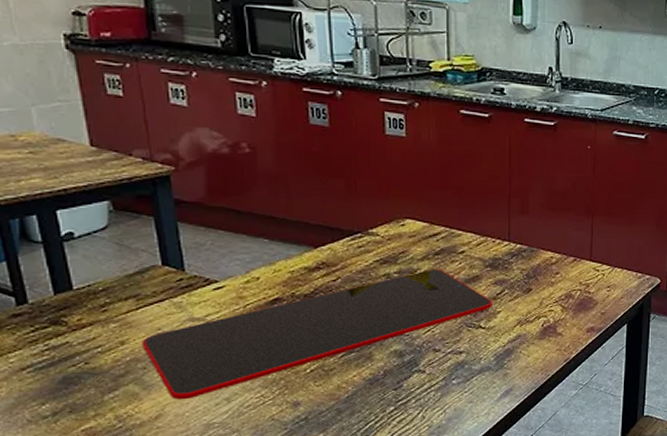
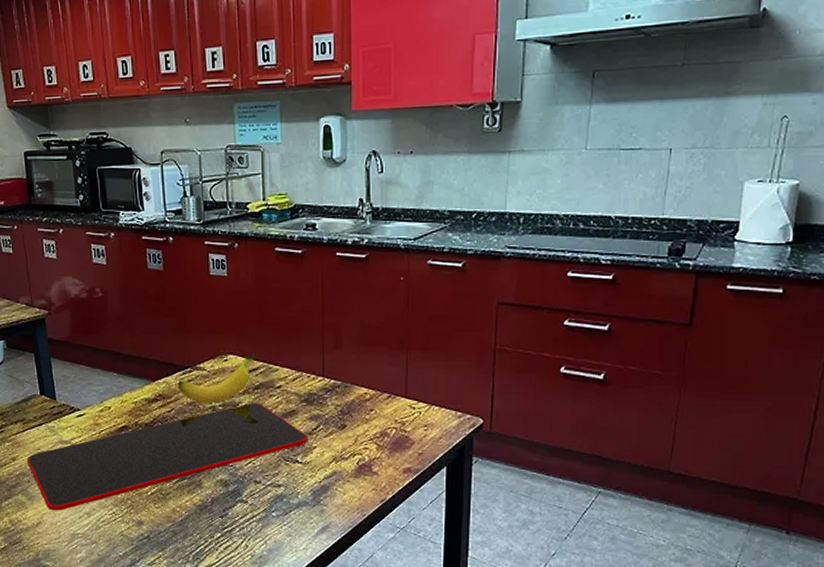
banana: none [345,217,437,271] -> present [177,353,256,403]

